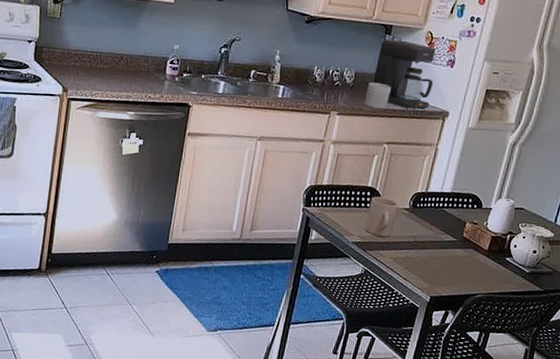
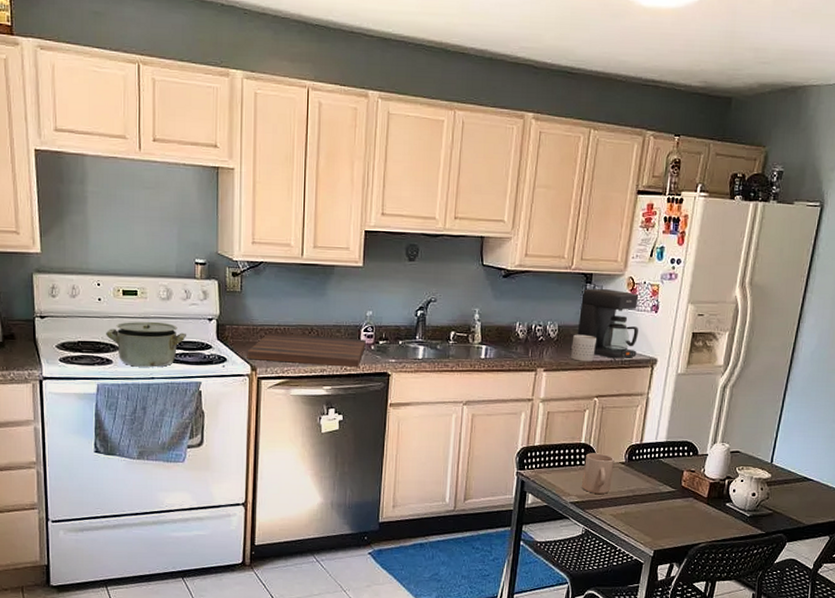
cutting board: none [60,57,171,97] -> present [247,332,366,368]

